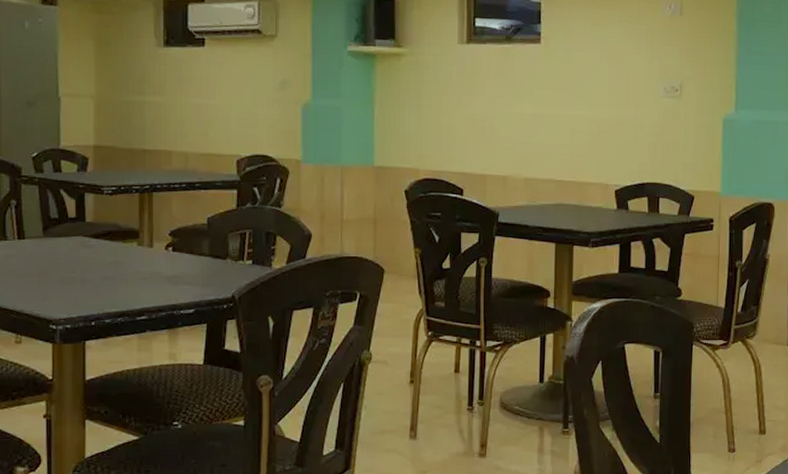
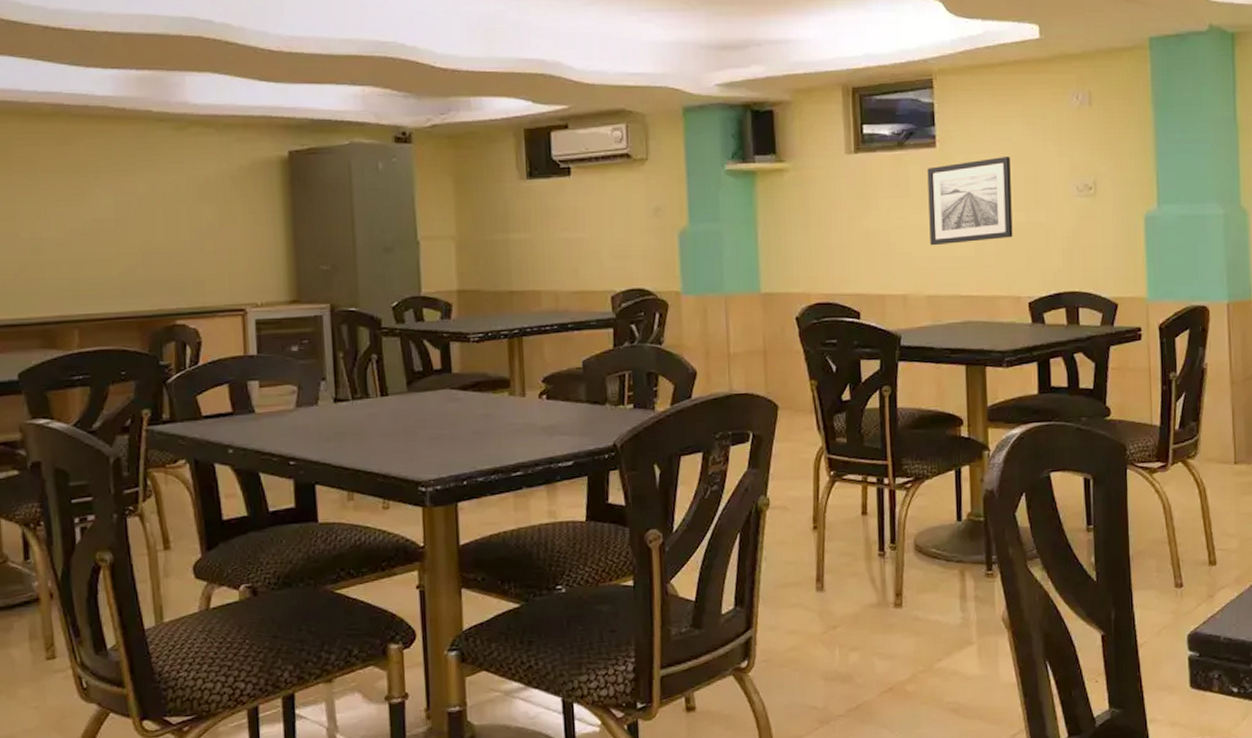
wall art: none [530,56,606,133] -> present [927,157,1013,246]

